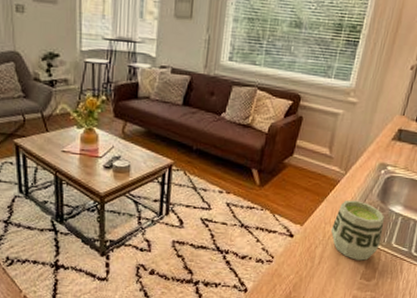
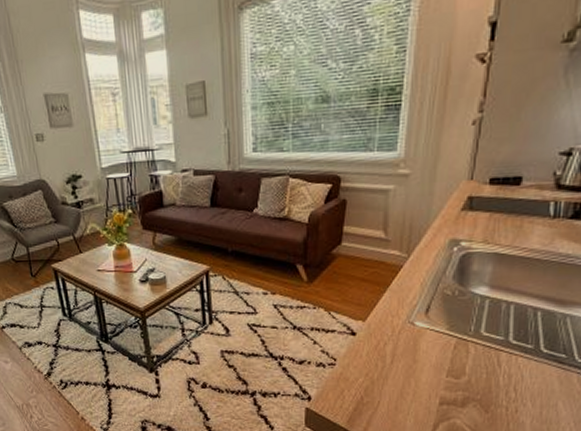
cup: present [330,200,384,261] -> none [400,286,467,355]

